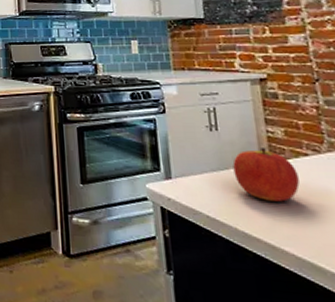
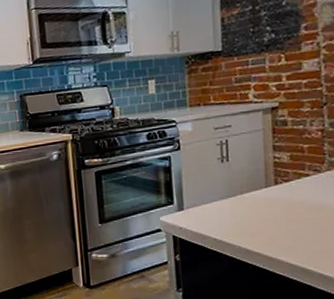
apple: present [233,148,300,202] -> none [240,173,299,220]

